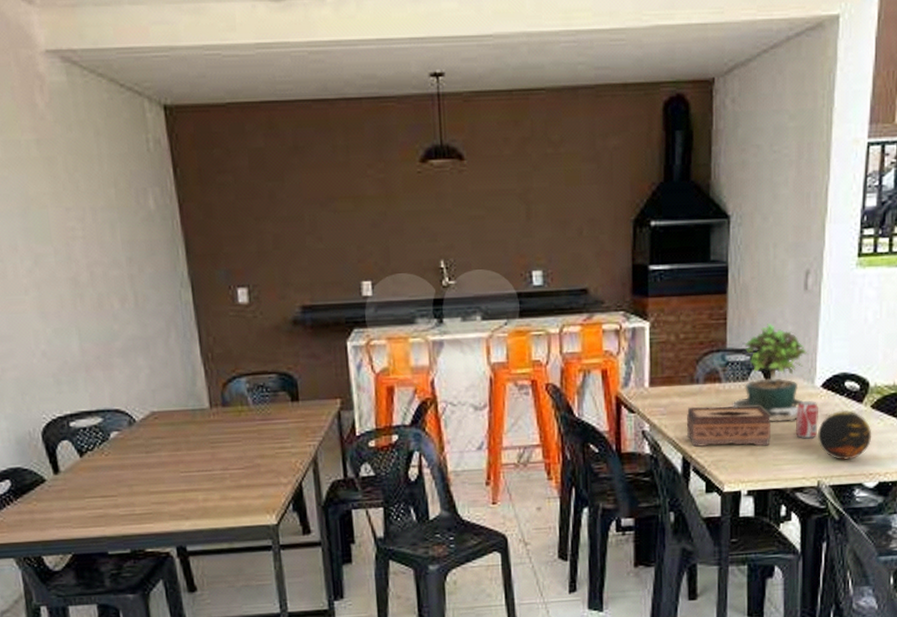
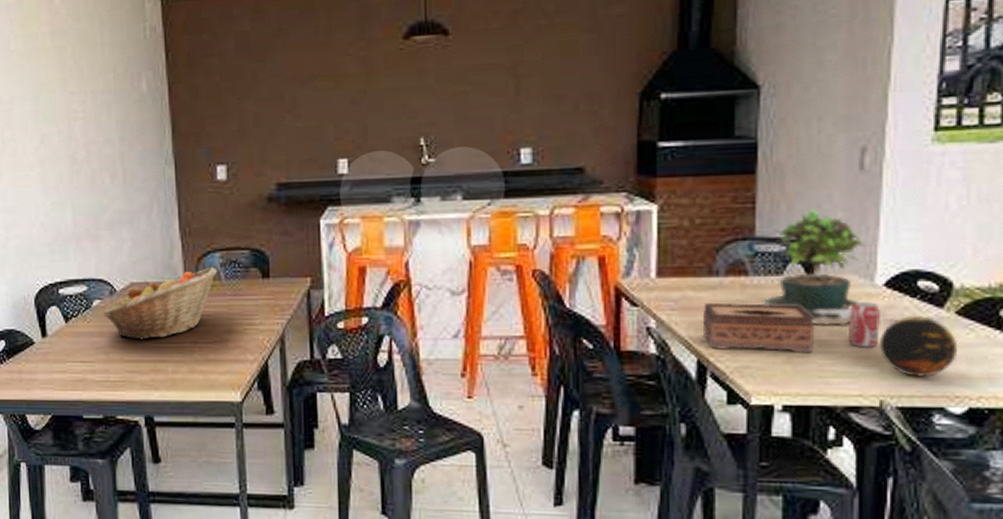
fruit basket: none [122,392,245,470] -> present [102,267,218,340]

